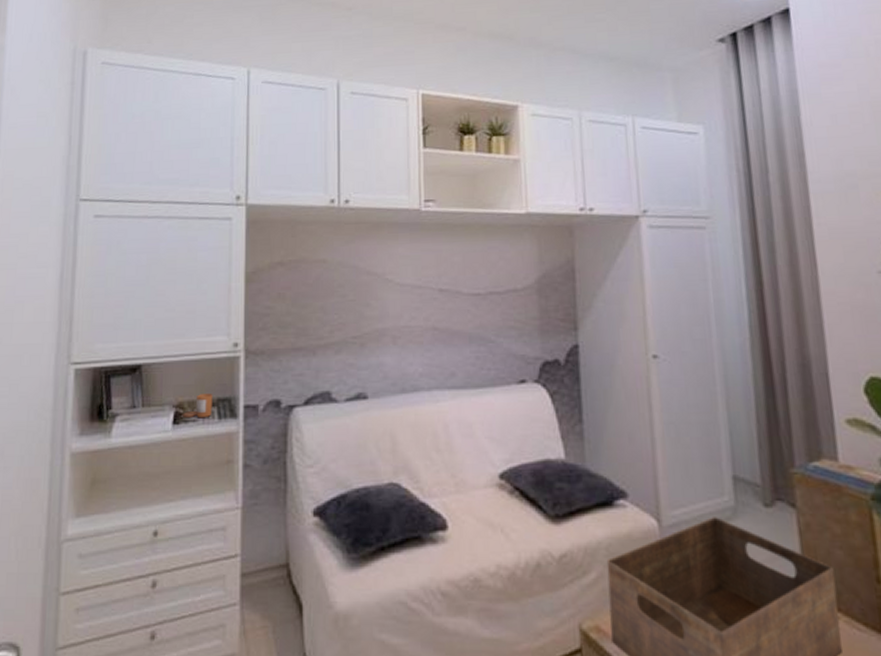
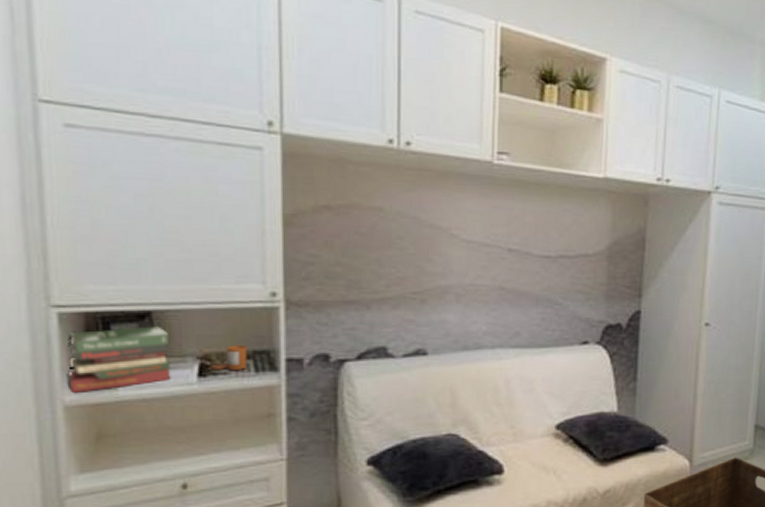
books: none [76,378,153,441] -> present [68,326,171,394]

